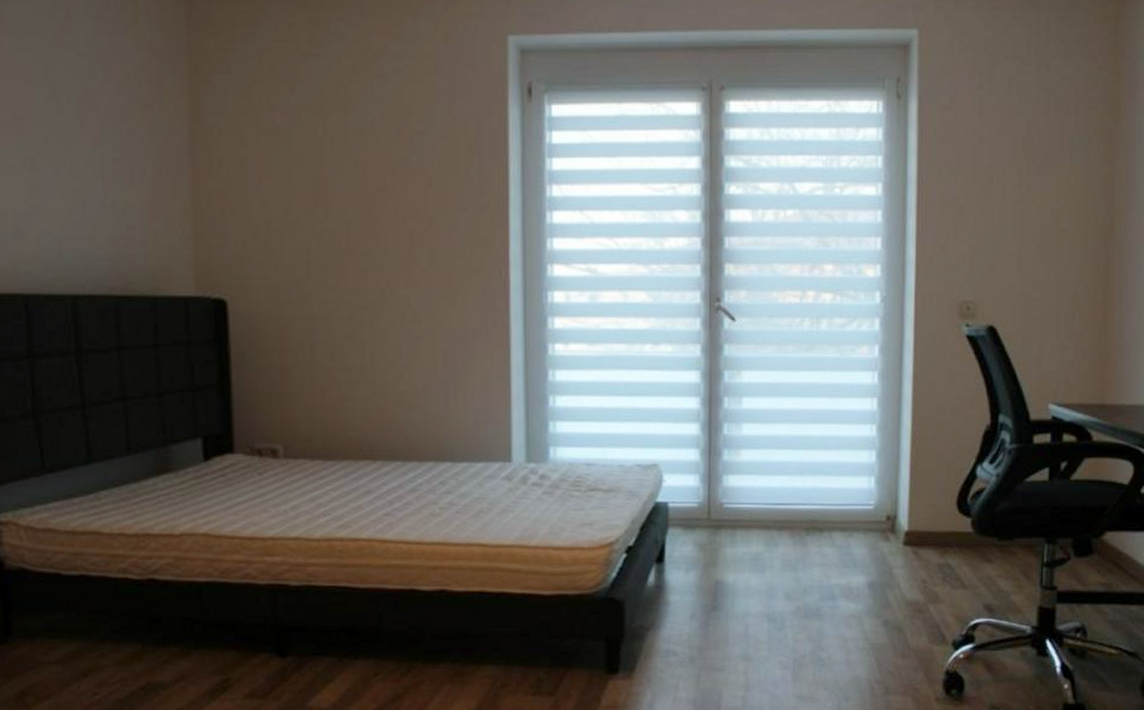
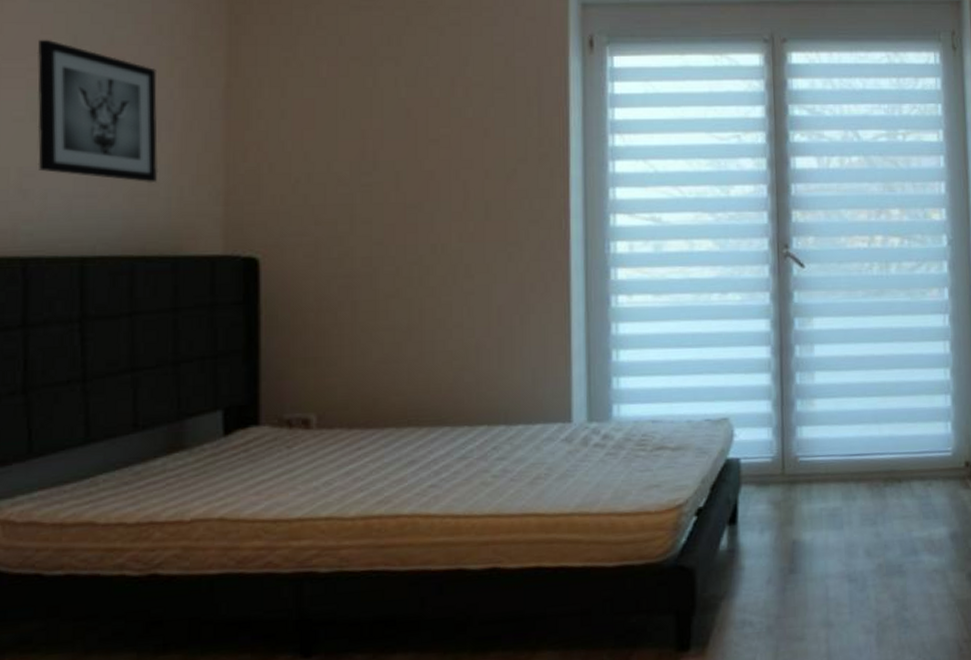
wall art: none [21,88,135,228] -> present [37,39,159,184]

